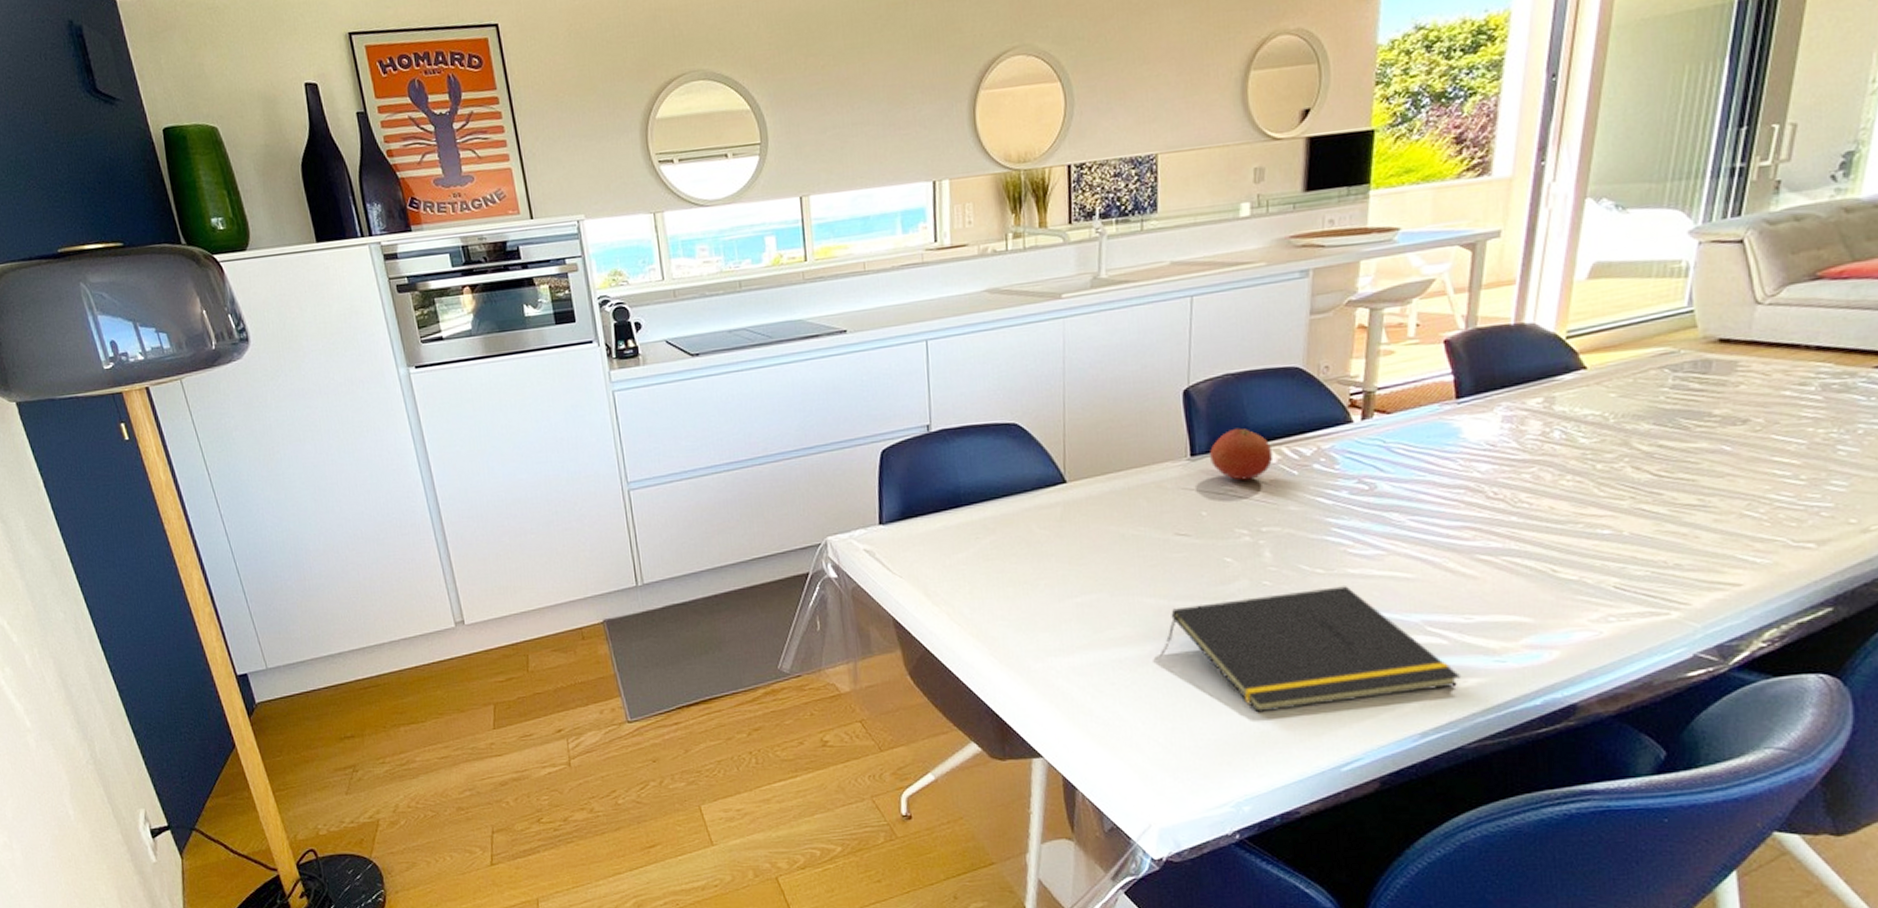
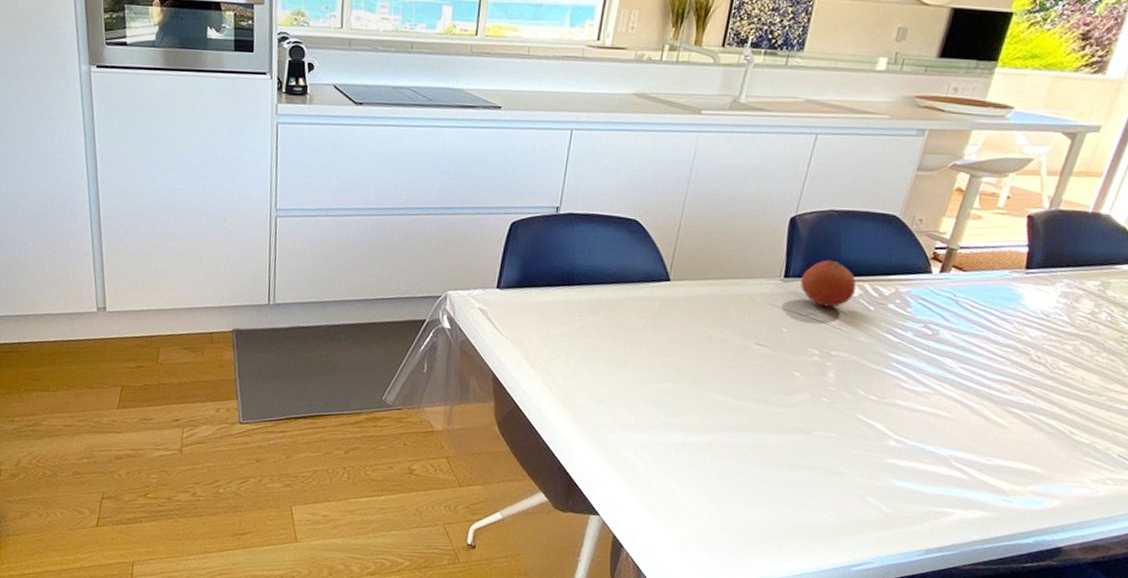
notepad: present [1166,586,1462,713] -> none [727,408,972,516]

